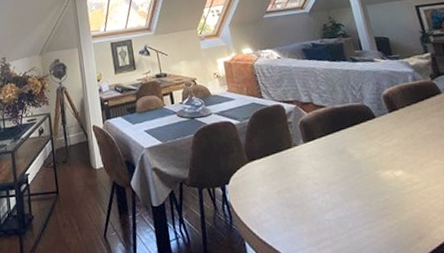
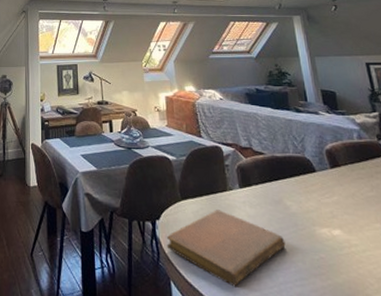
notebook: none [237,166,352,239] -> present [166,209,286,287]

